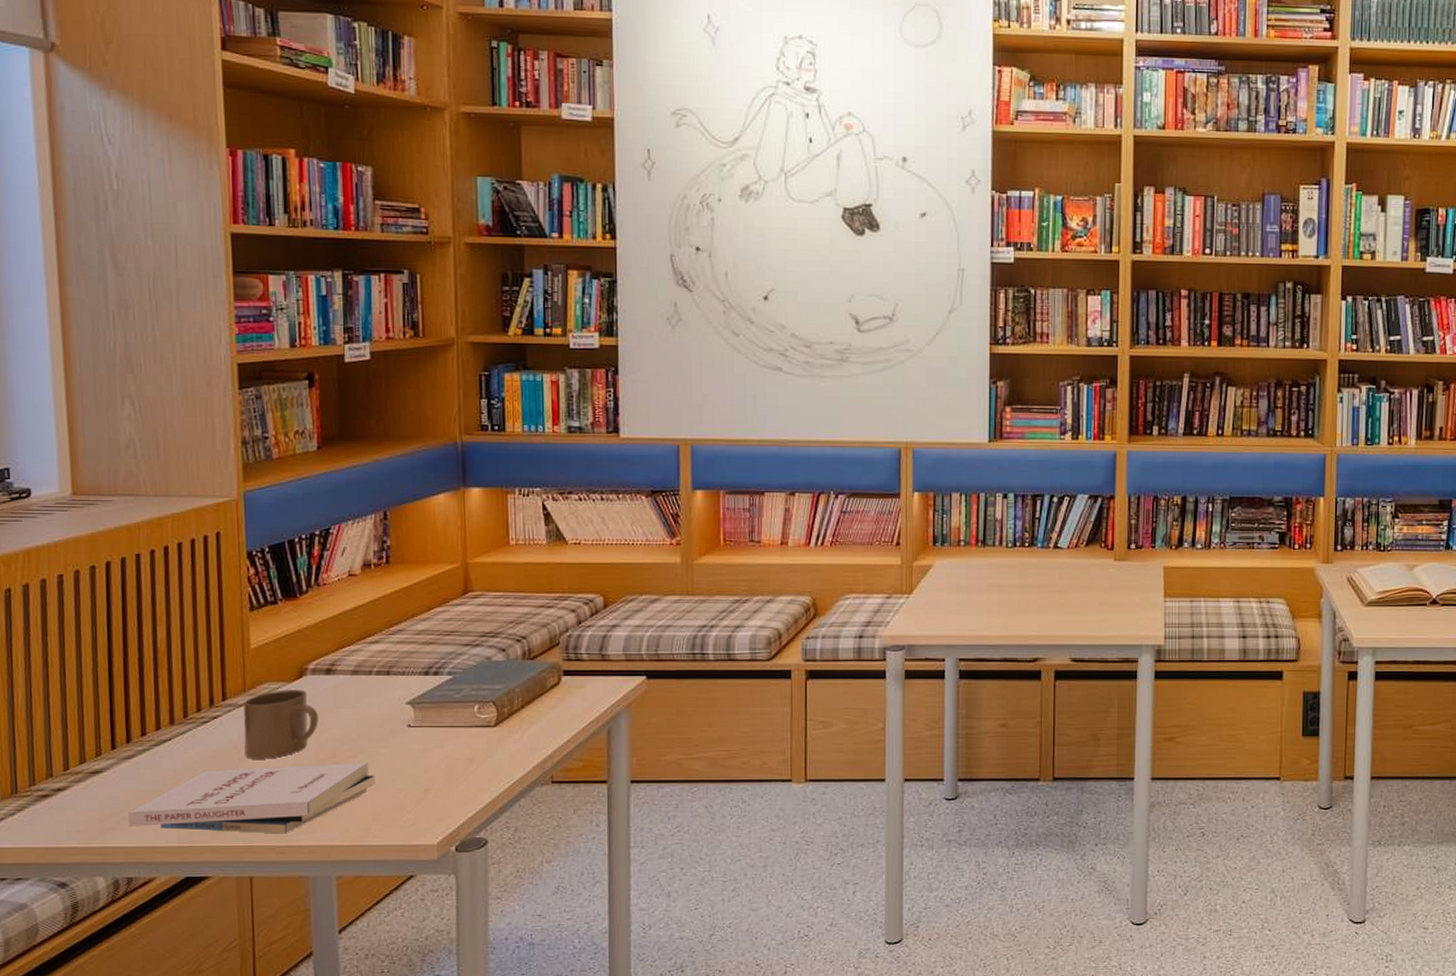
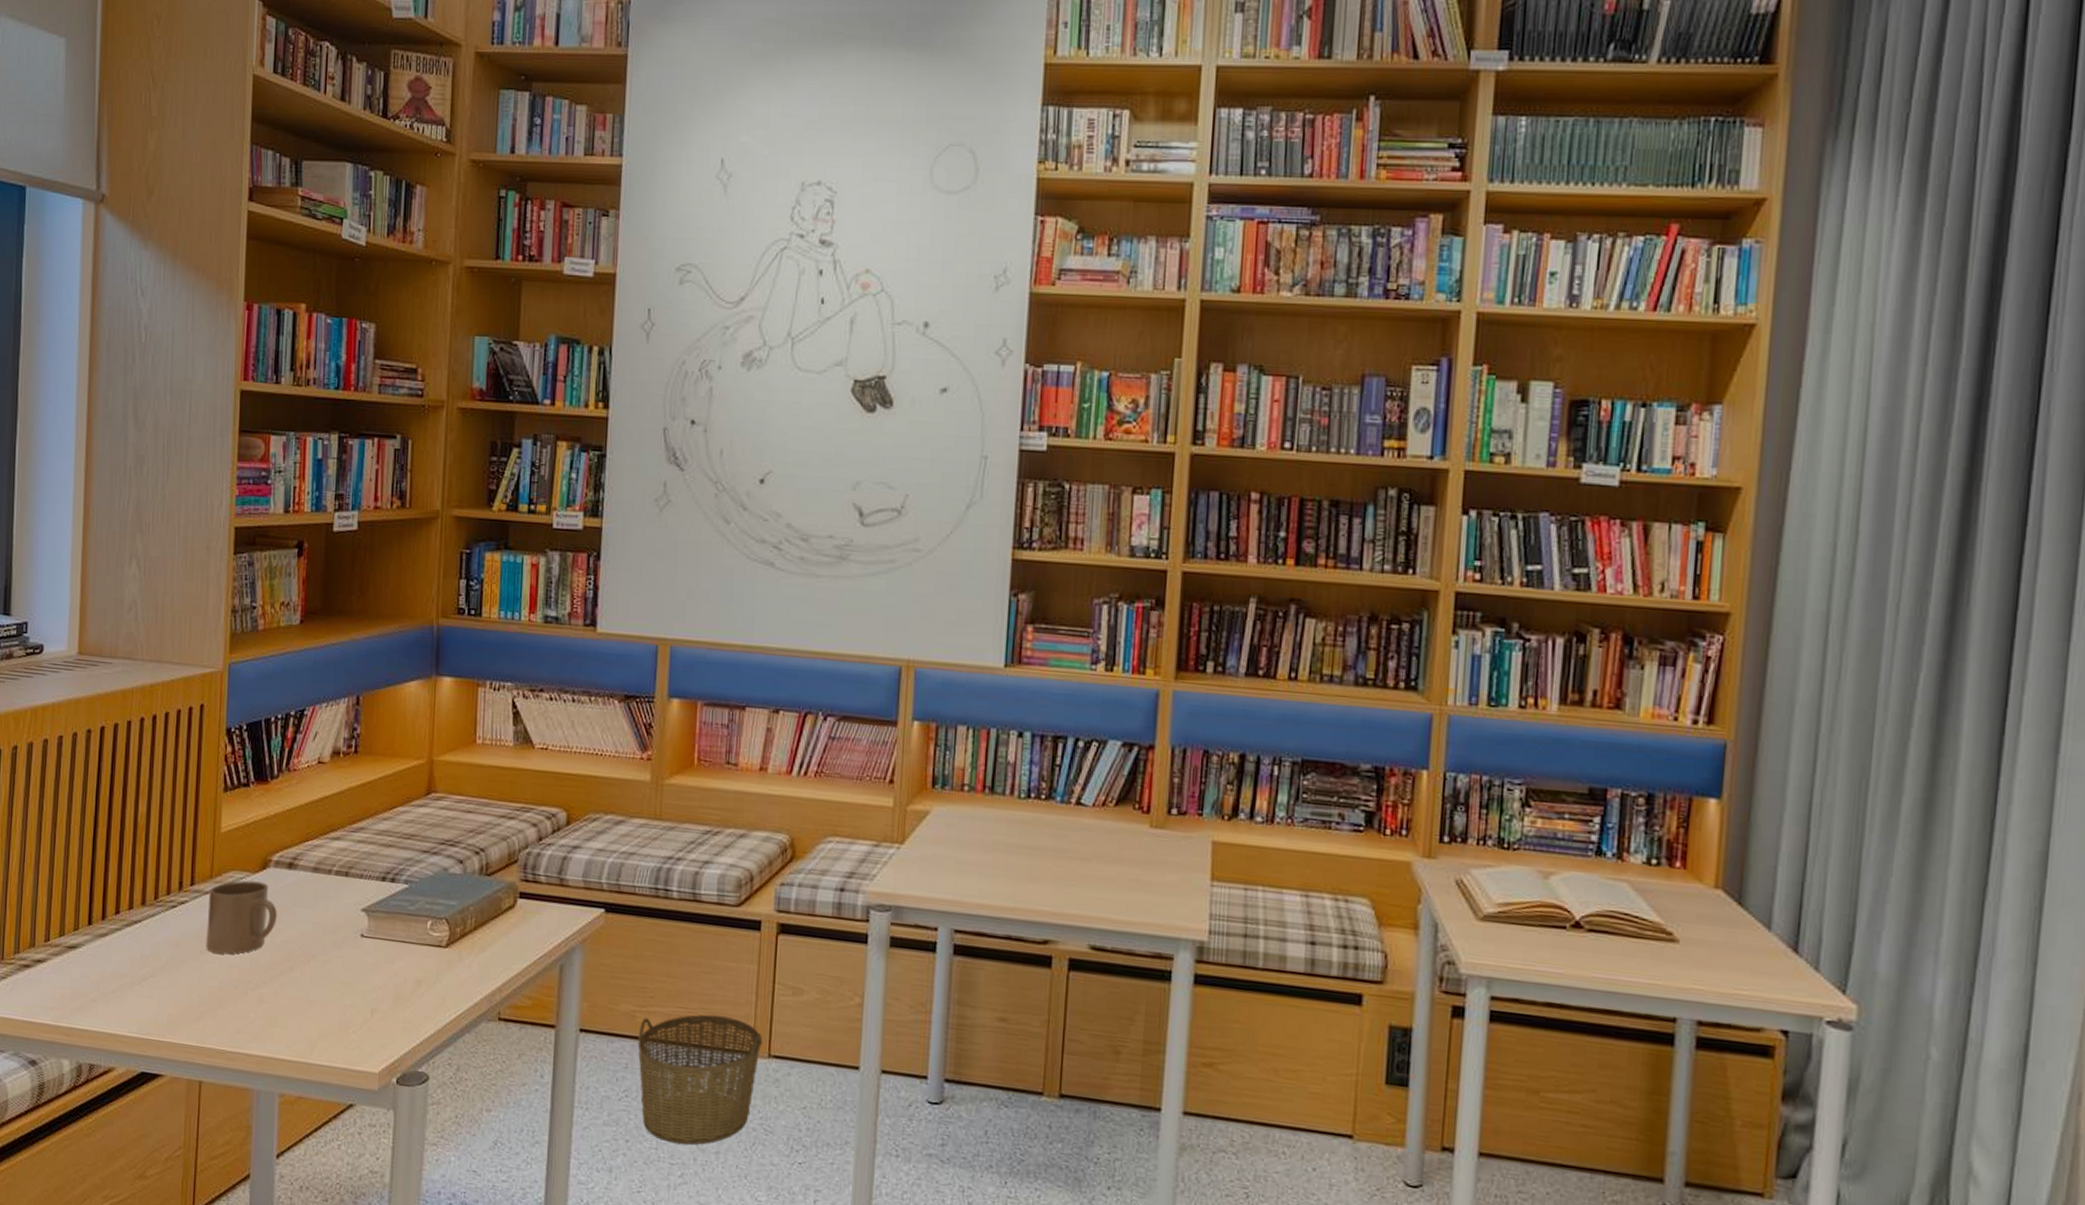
books: present [128,762,375,834] -> none [95,959,325,1039]
basket: none [686,753,800,863] -> present [637,1014,763,1145]

